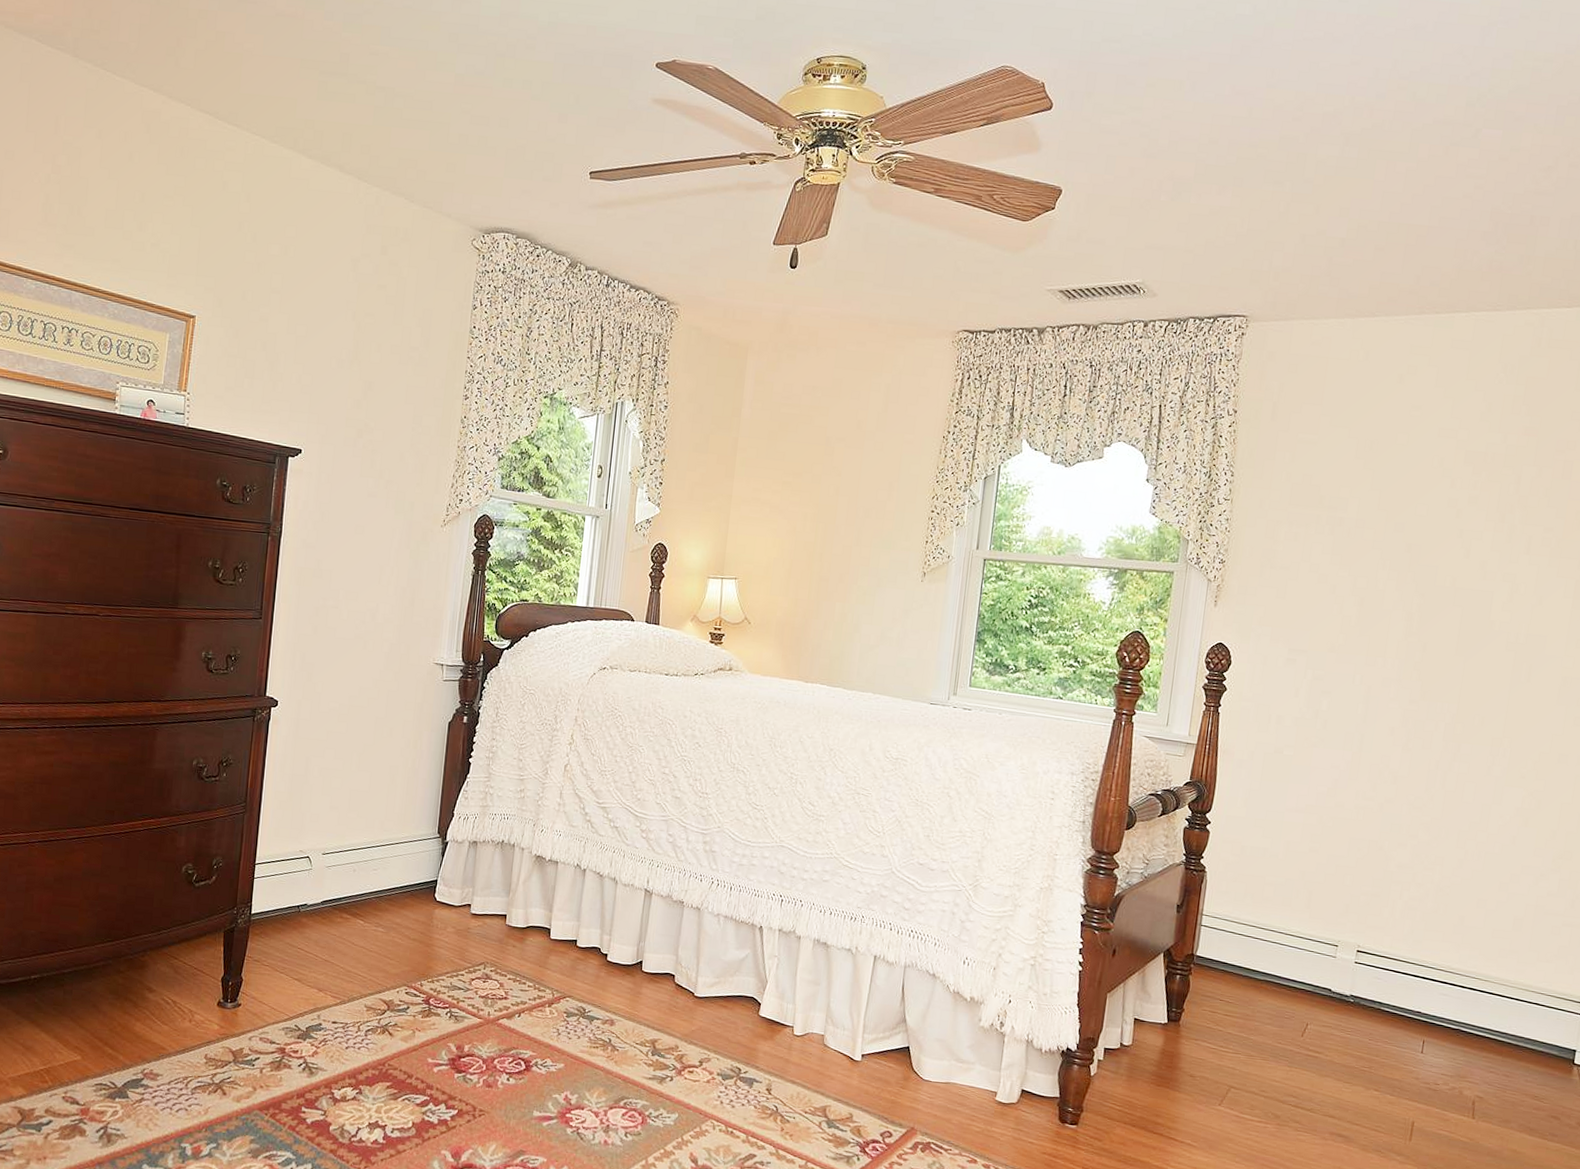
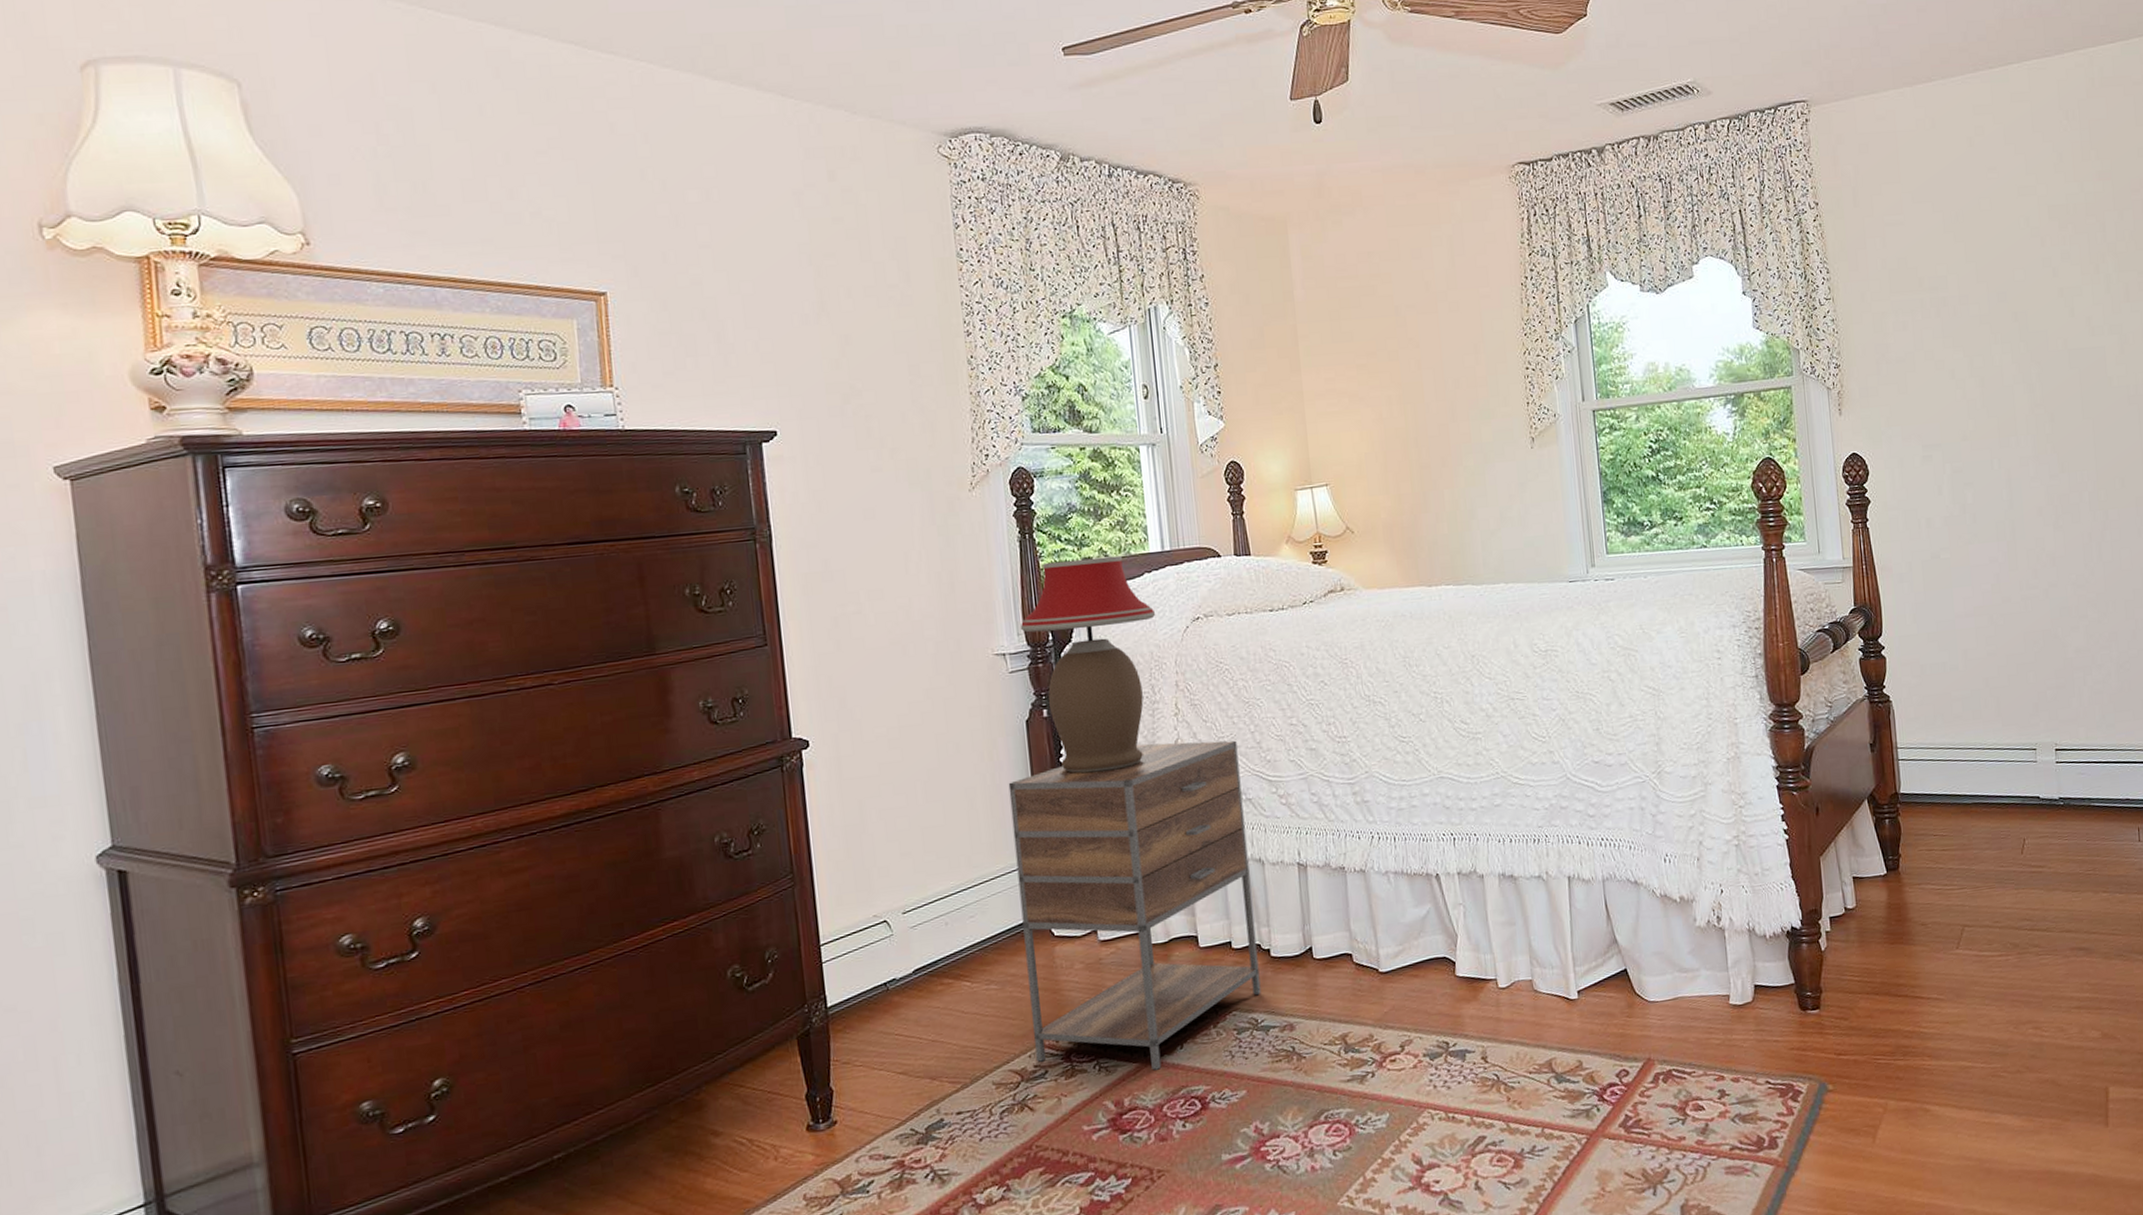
nightstand: none [403,761,615,1029] -> present [1008,740,1261,1070]
table lamp: none [459,597,571,779] -> present [1020,555,1156,774]

